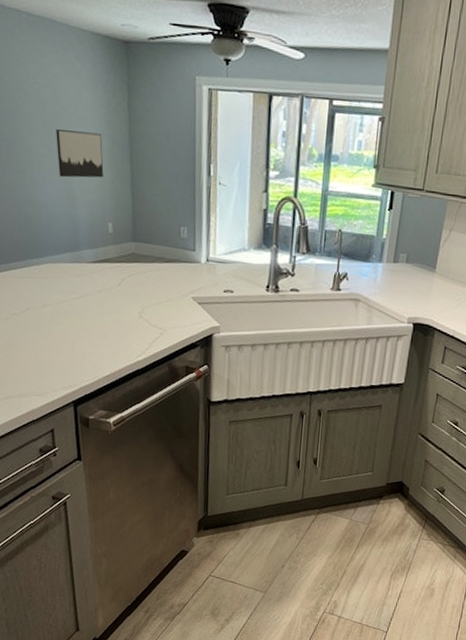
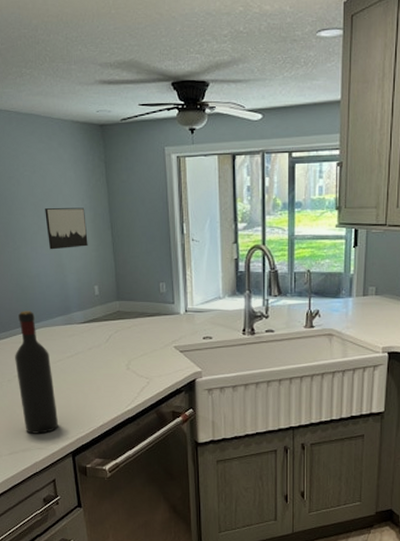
wine bottle: none [14,242,61,380] -> present [15,311,59,434]

